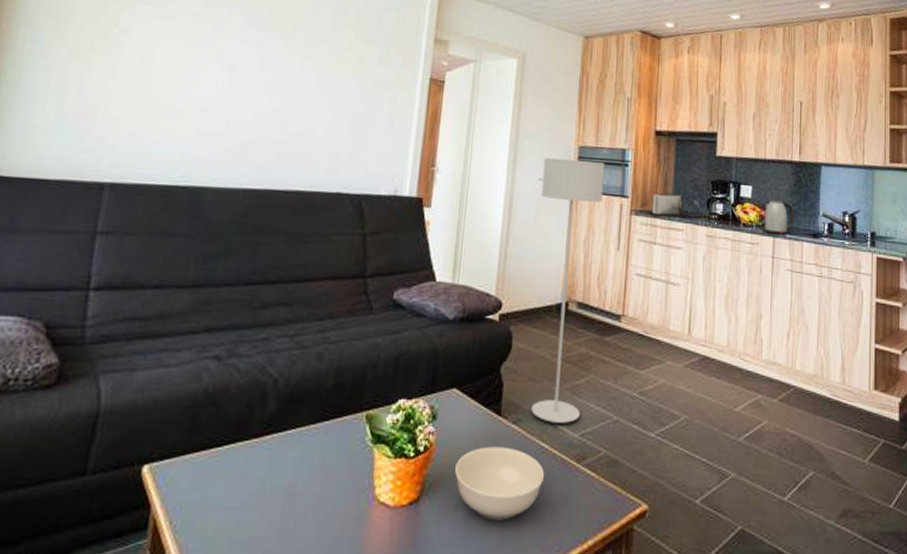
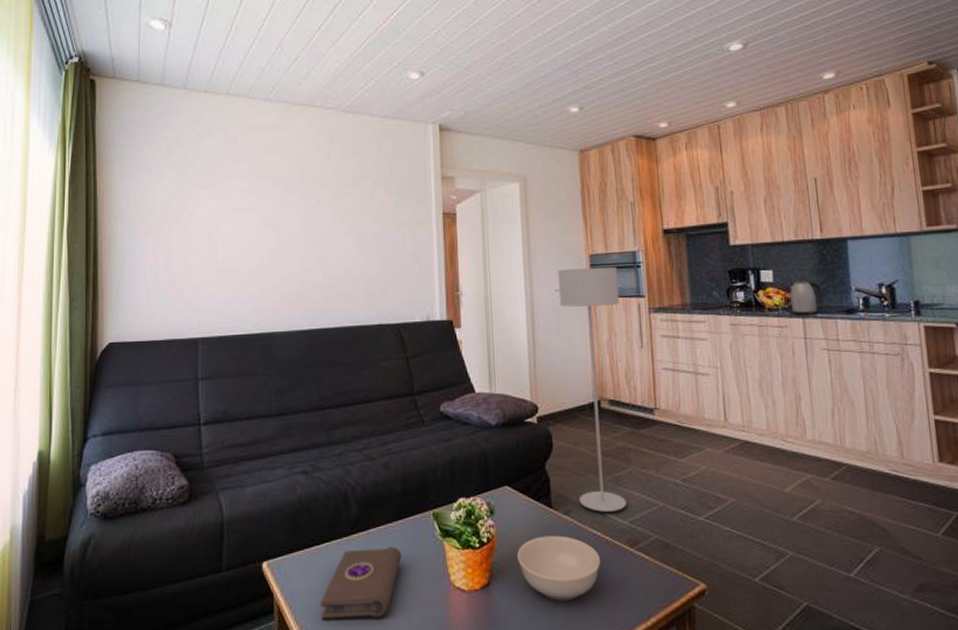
book: none [208,452,322,540] -> present [321,547,402,621]
toaster: present [647,192,683,218] -> none [664,287,702,312]

